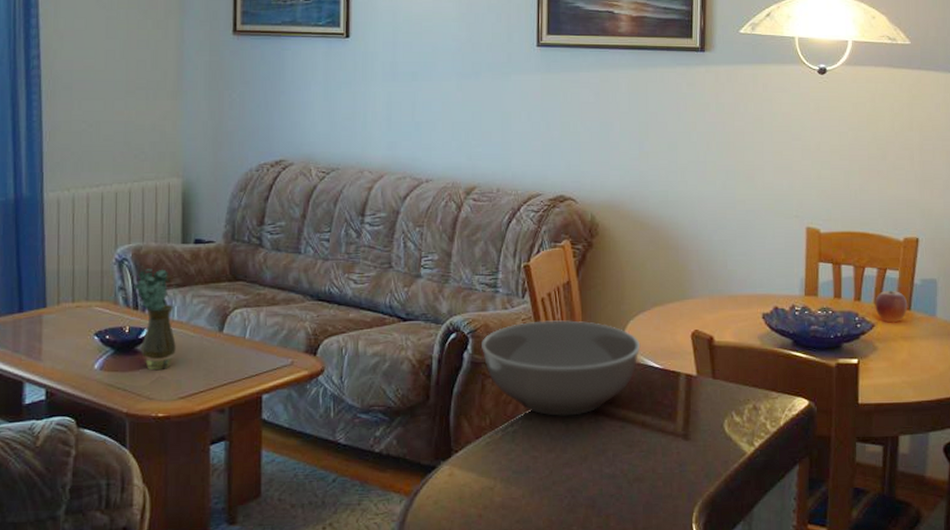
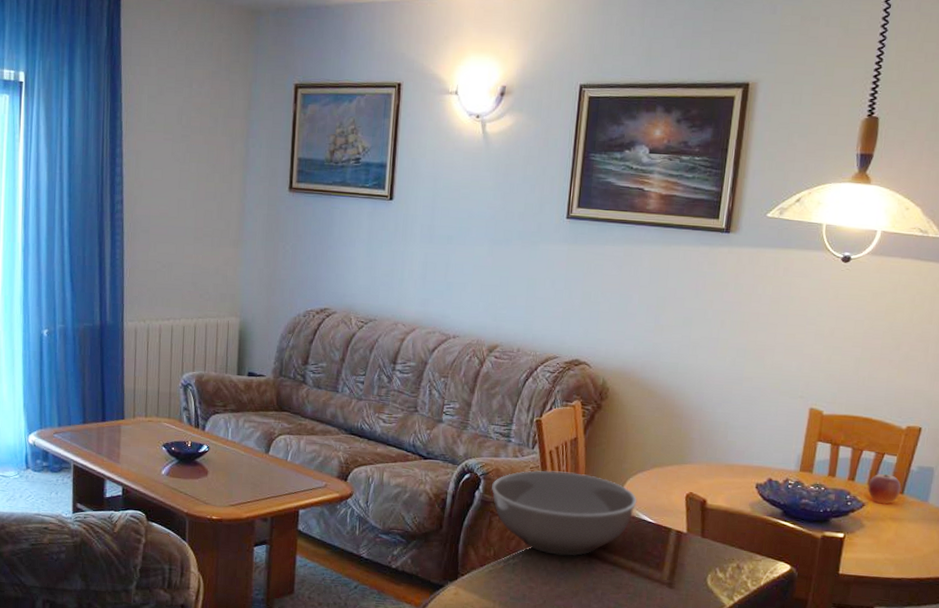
vase: present [135,265,176,370] -> none [197,390,229,480]

